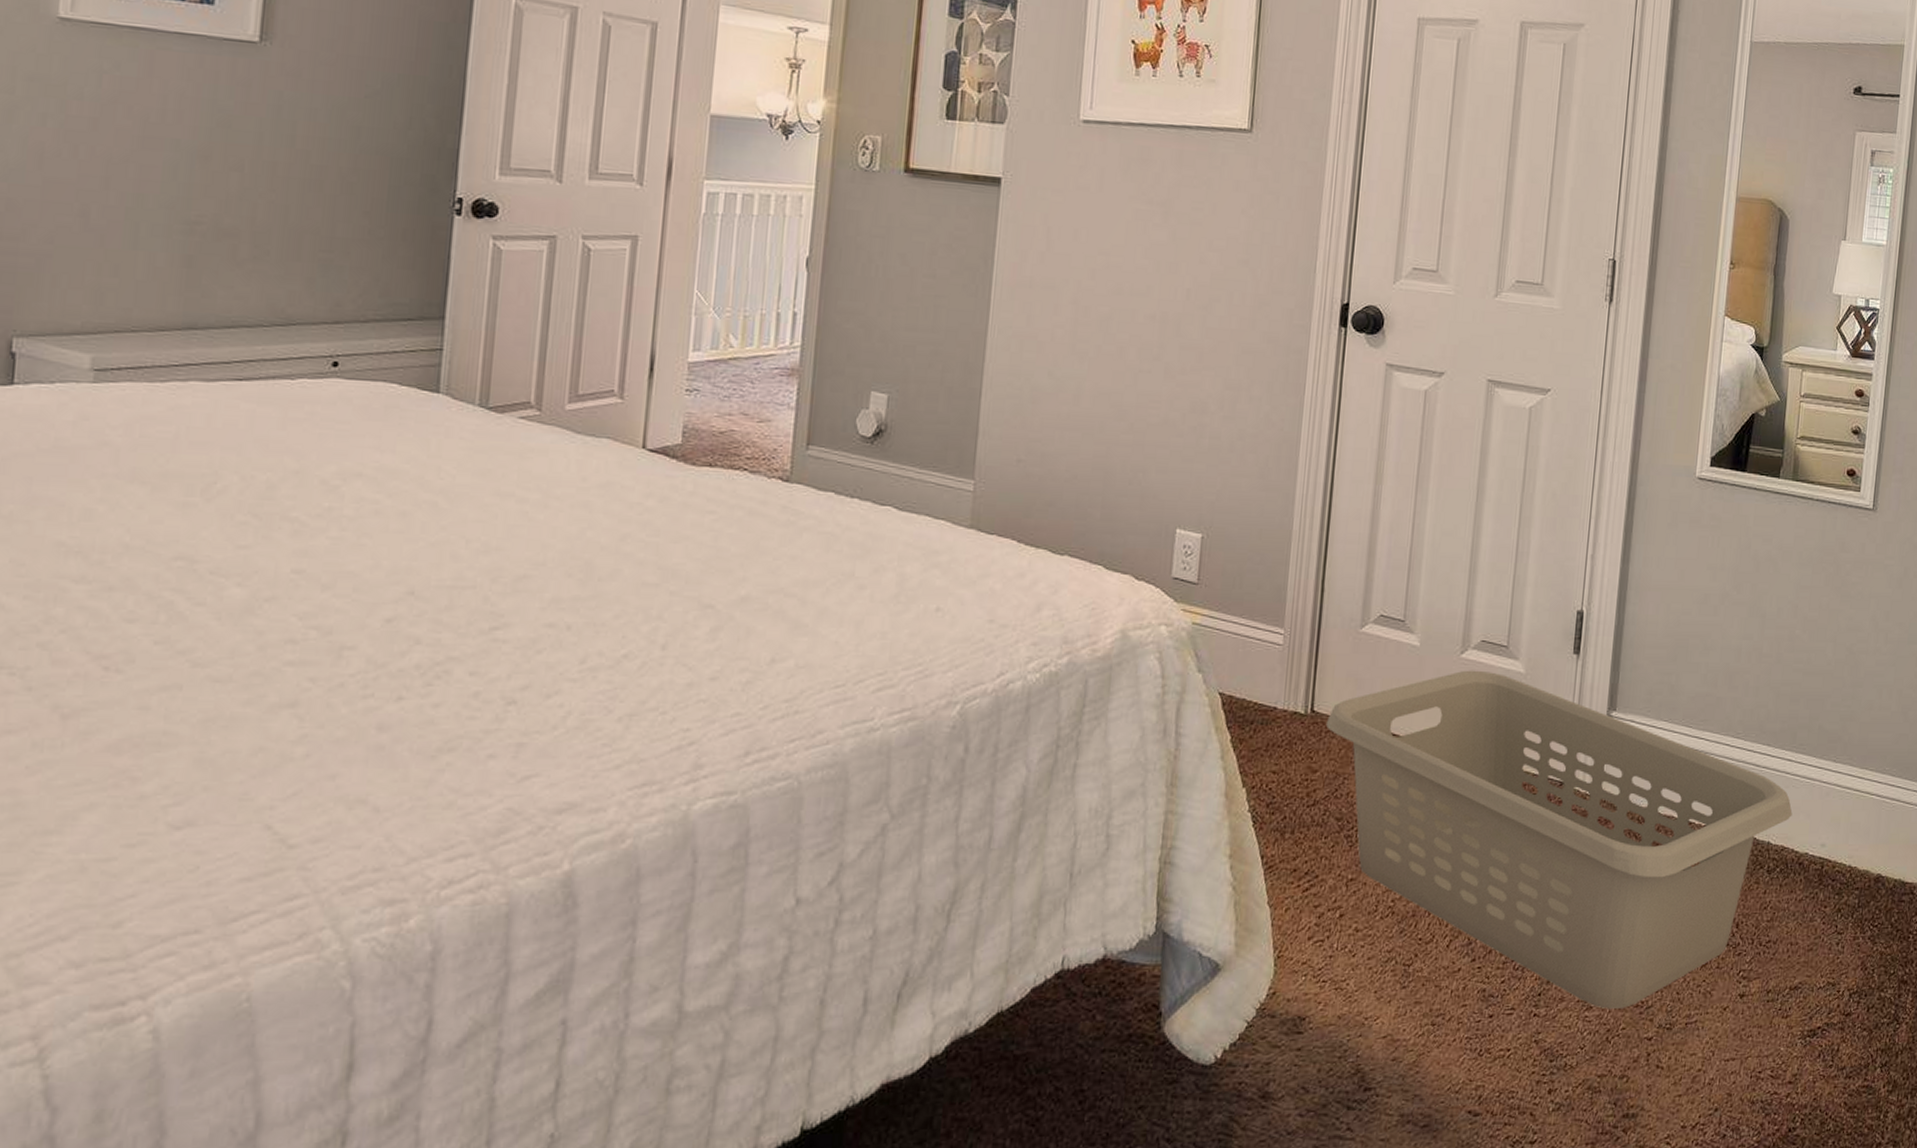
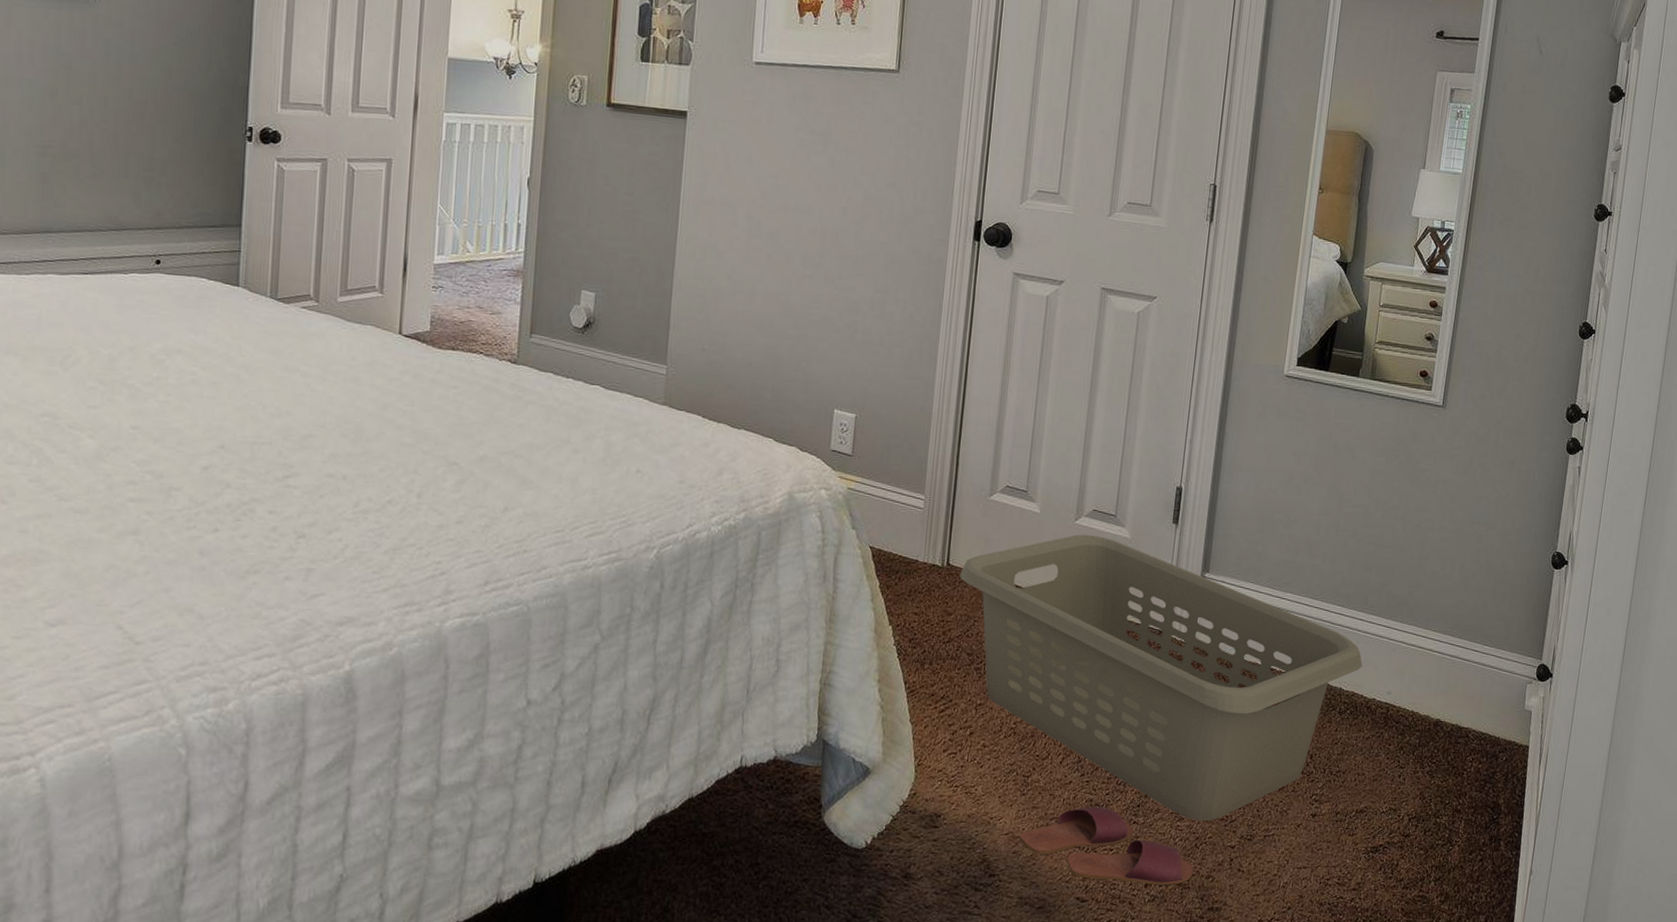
slippers: none [1400,997,1605,1090] -> present [1020,806,1193,885]

